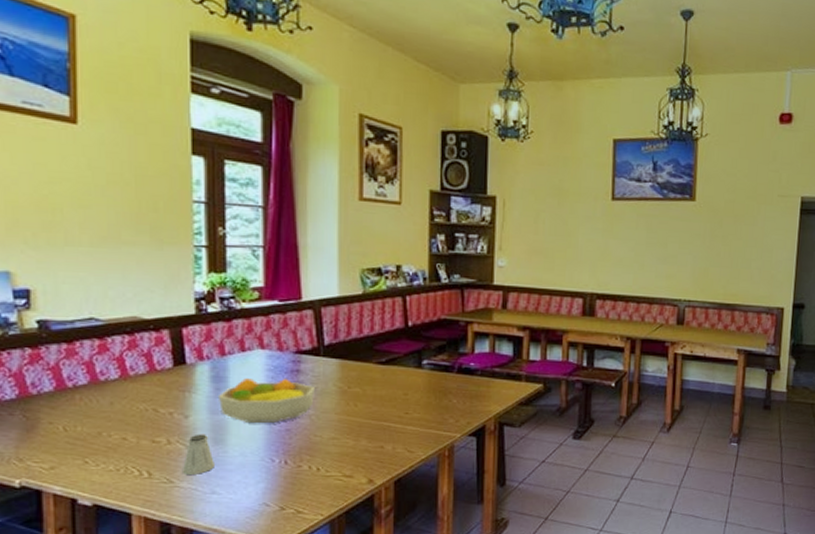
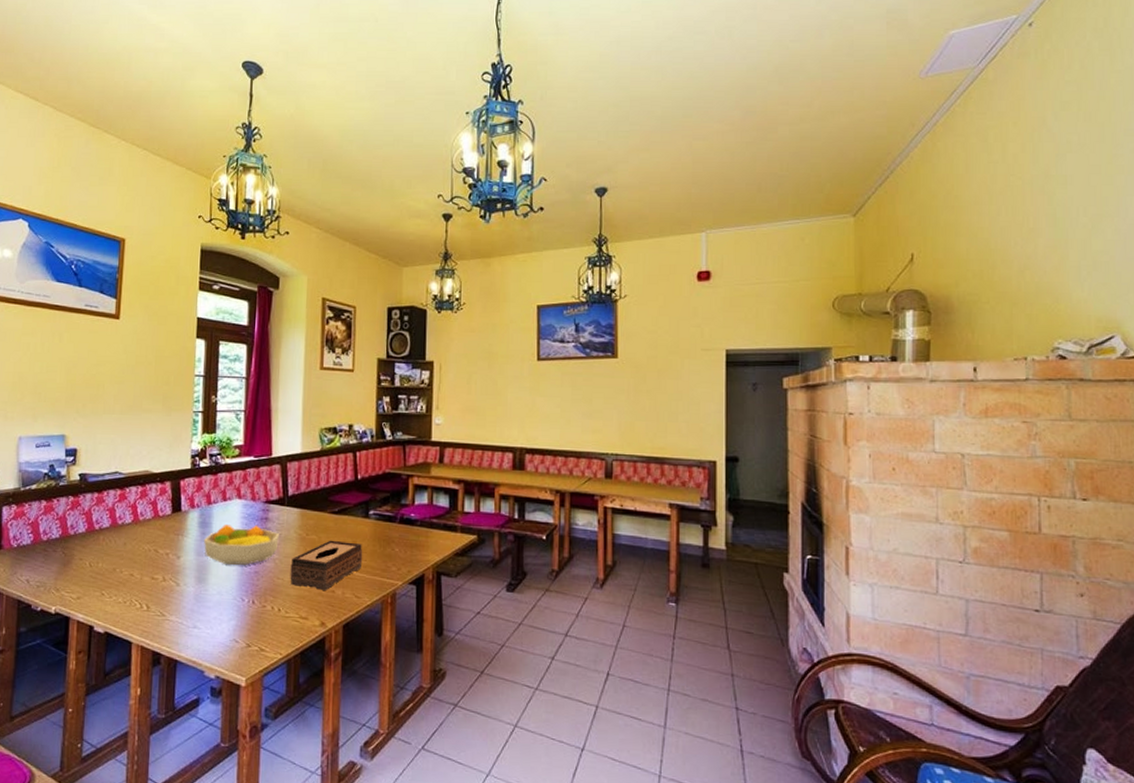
saltshaker: present [181,434,214,474] -> none [172,573,197,610]
tissue box: none [330,392,416,446] -> present [290,540,363,590]

